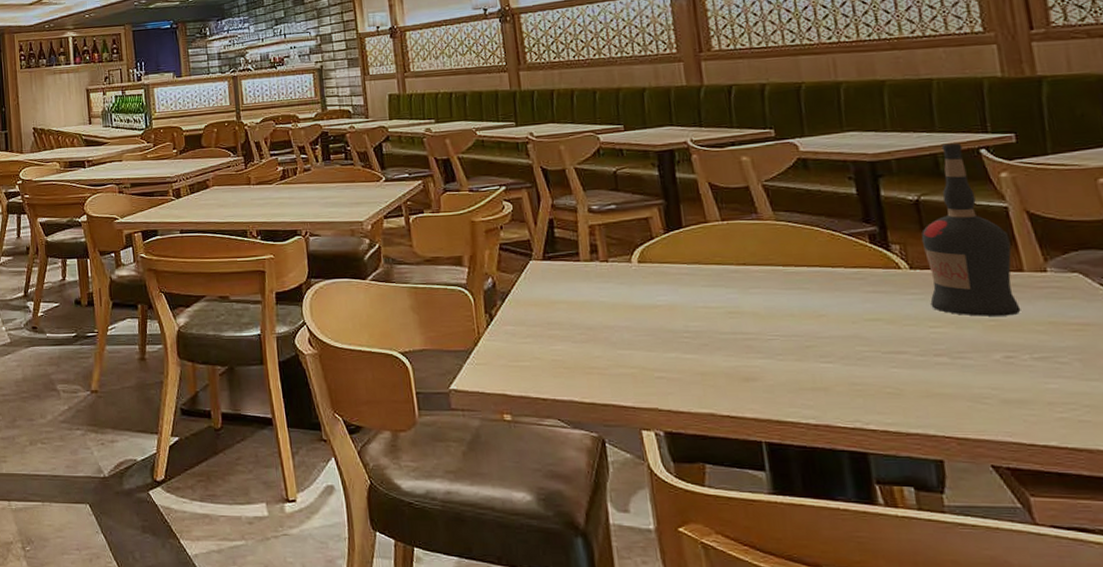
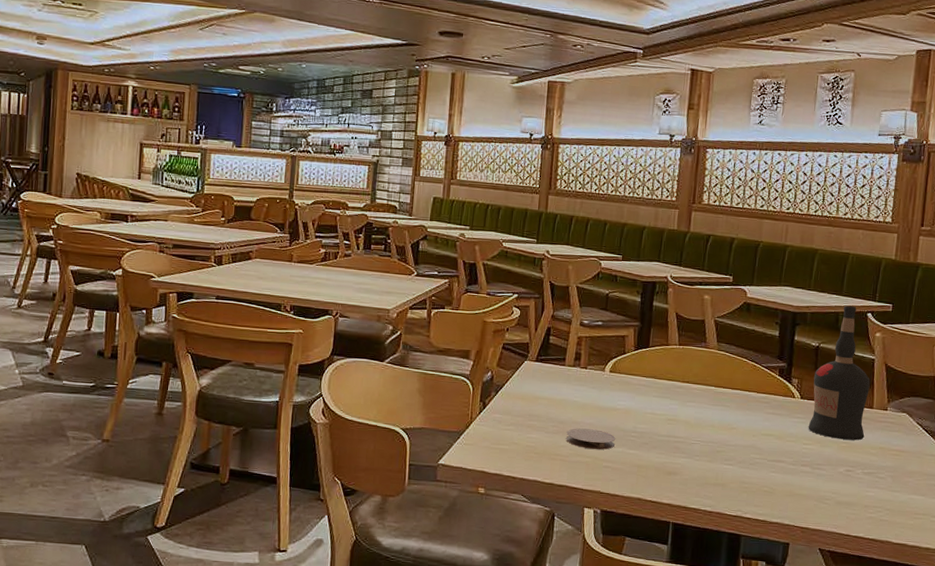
coaster: none [599,333,666,358] -> present [566,428,616,450]

